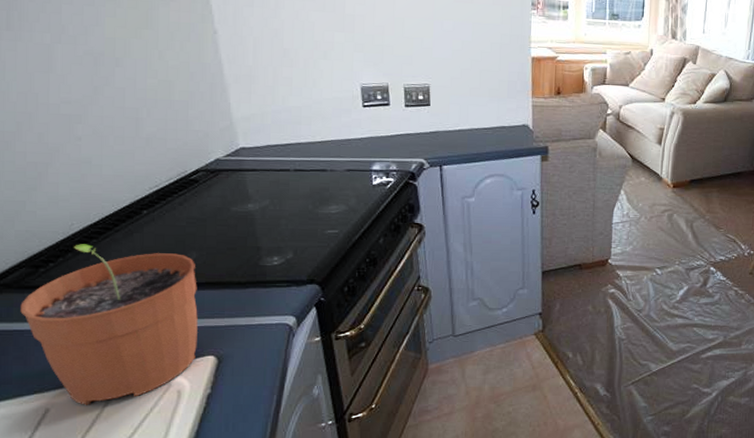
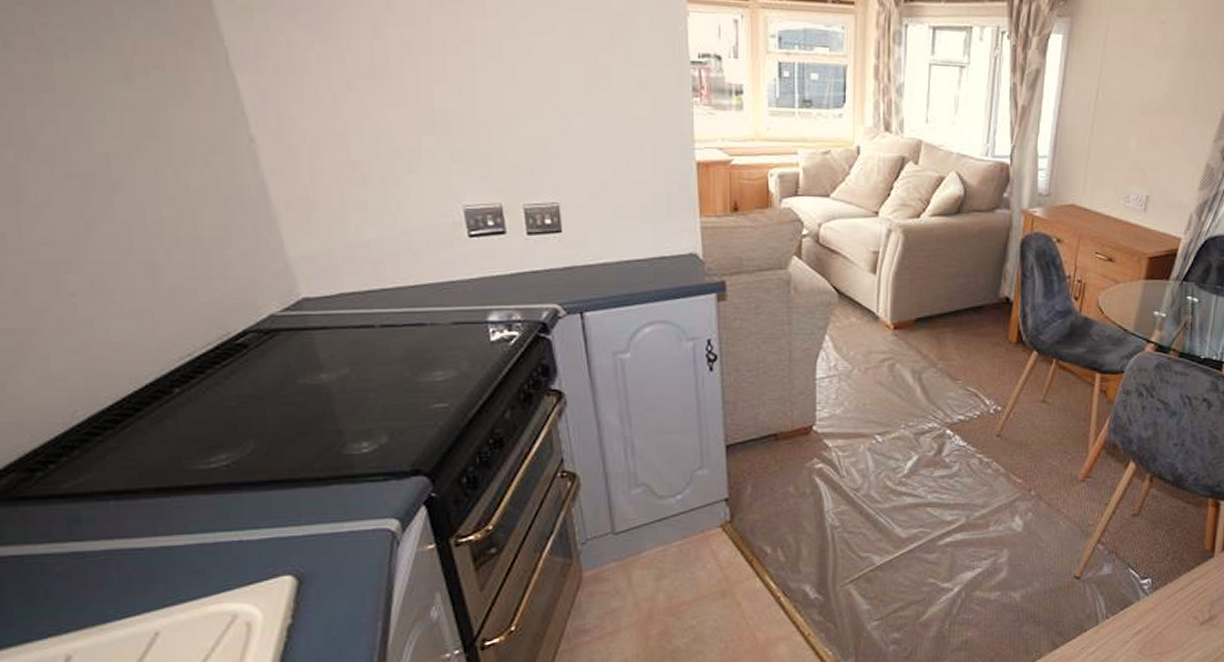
plant pot: present [20,244,198,405] -> none [14,437,268,648]

